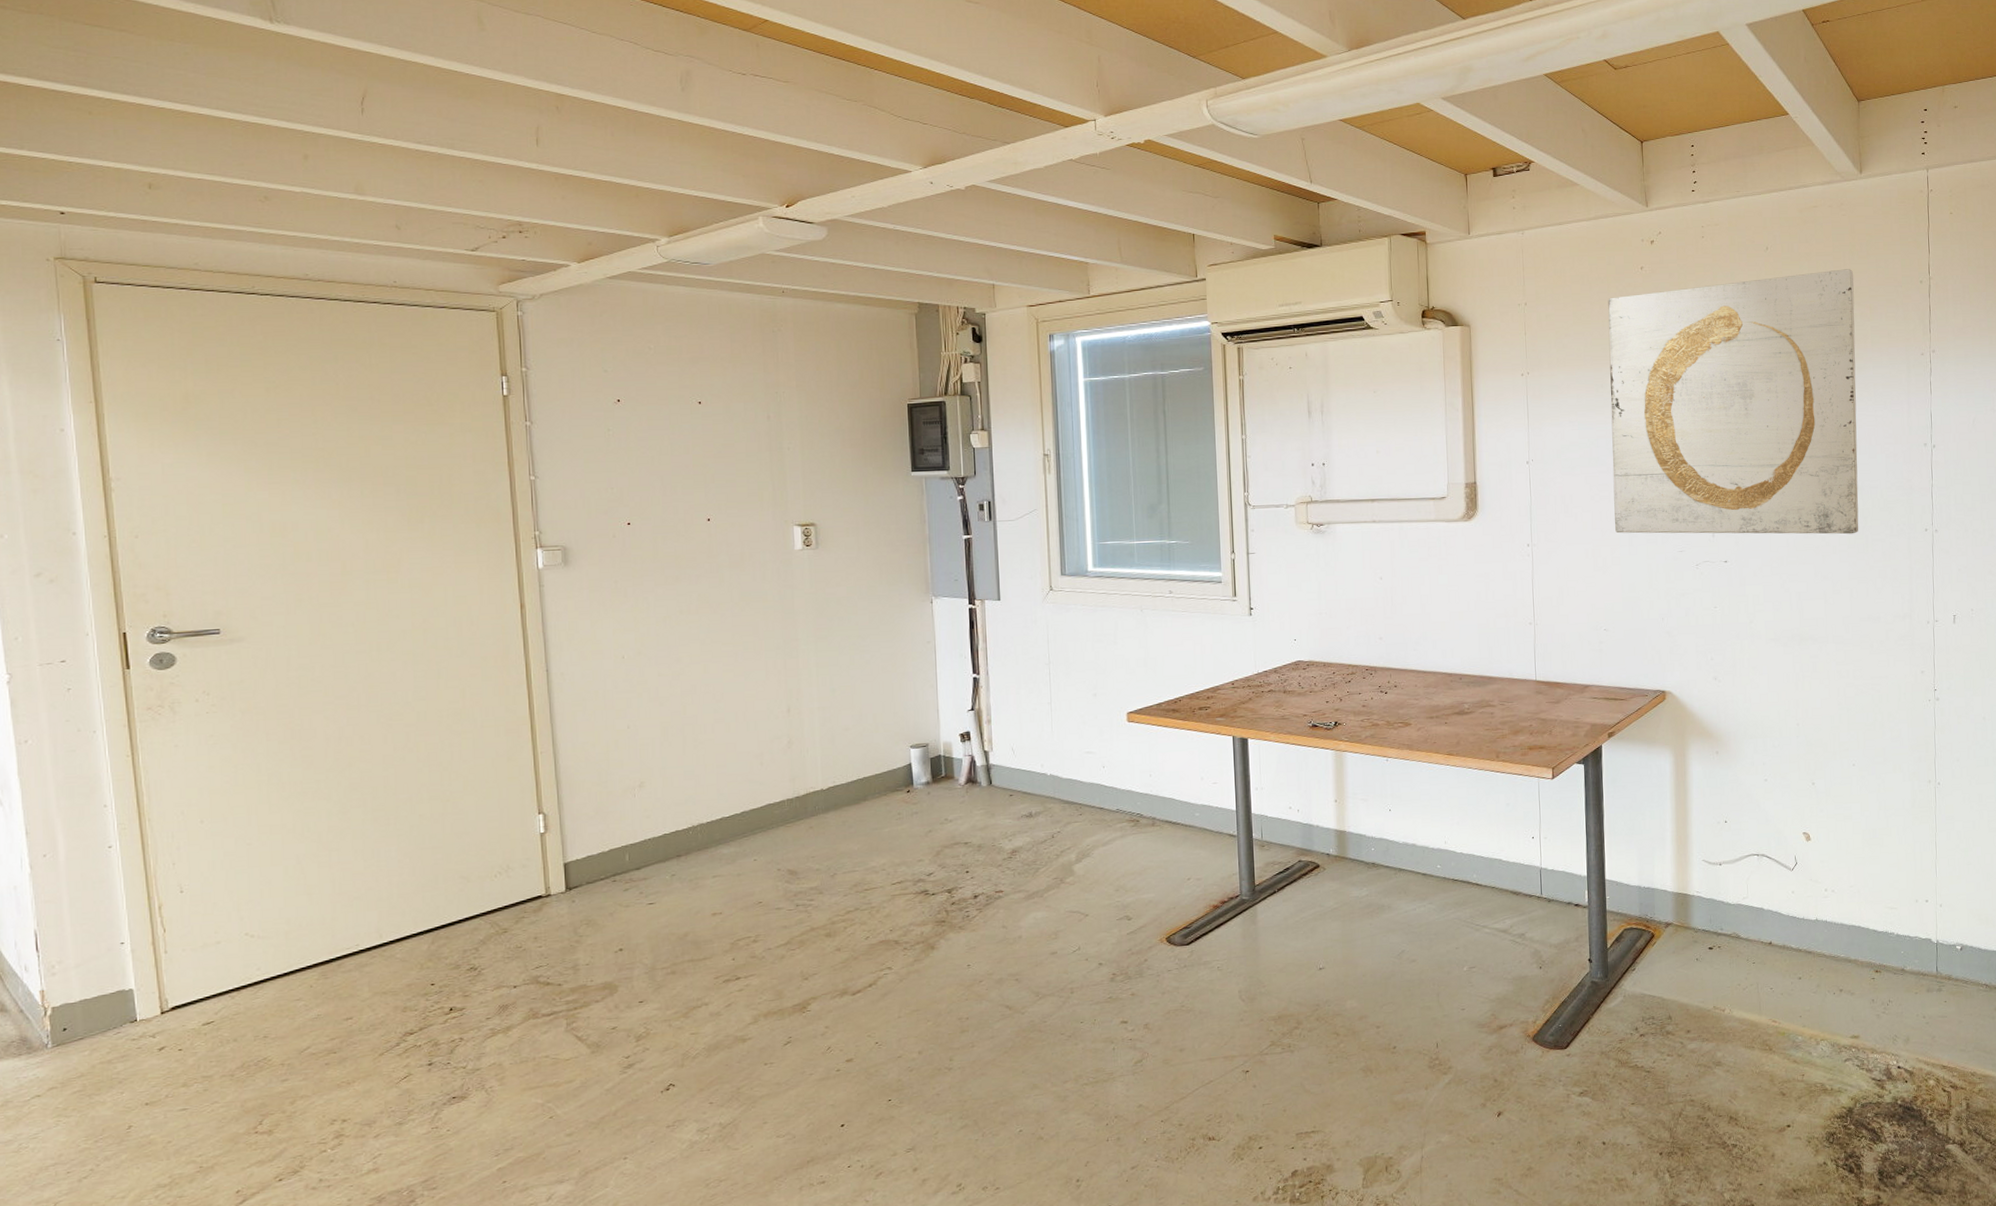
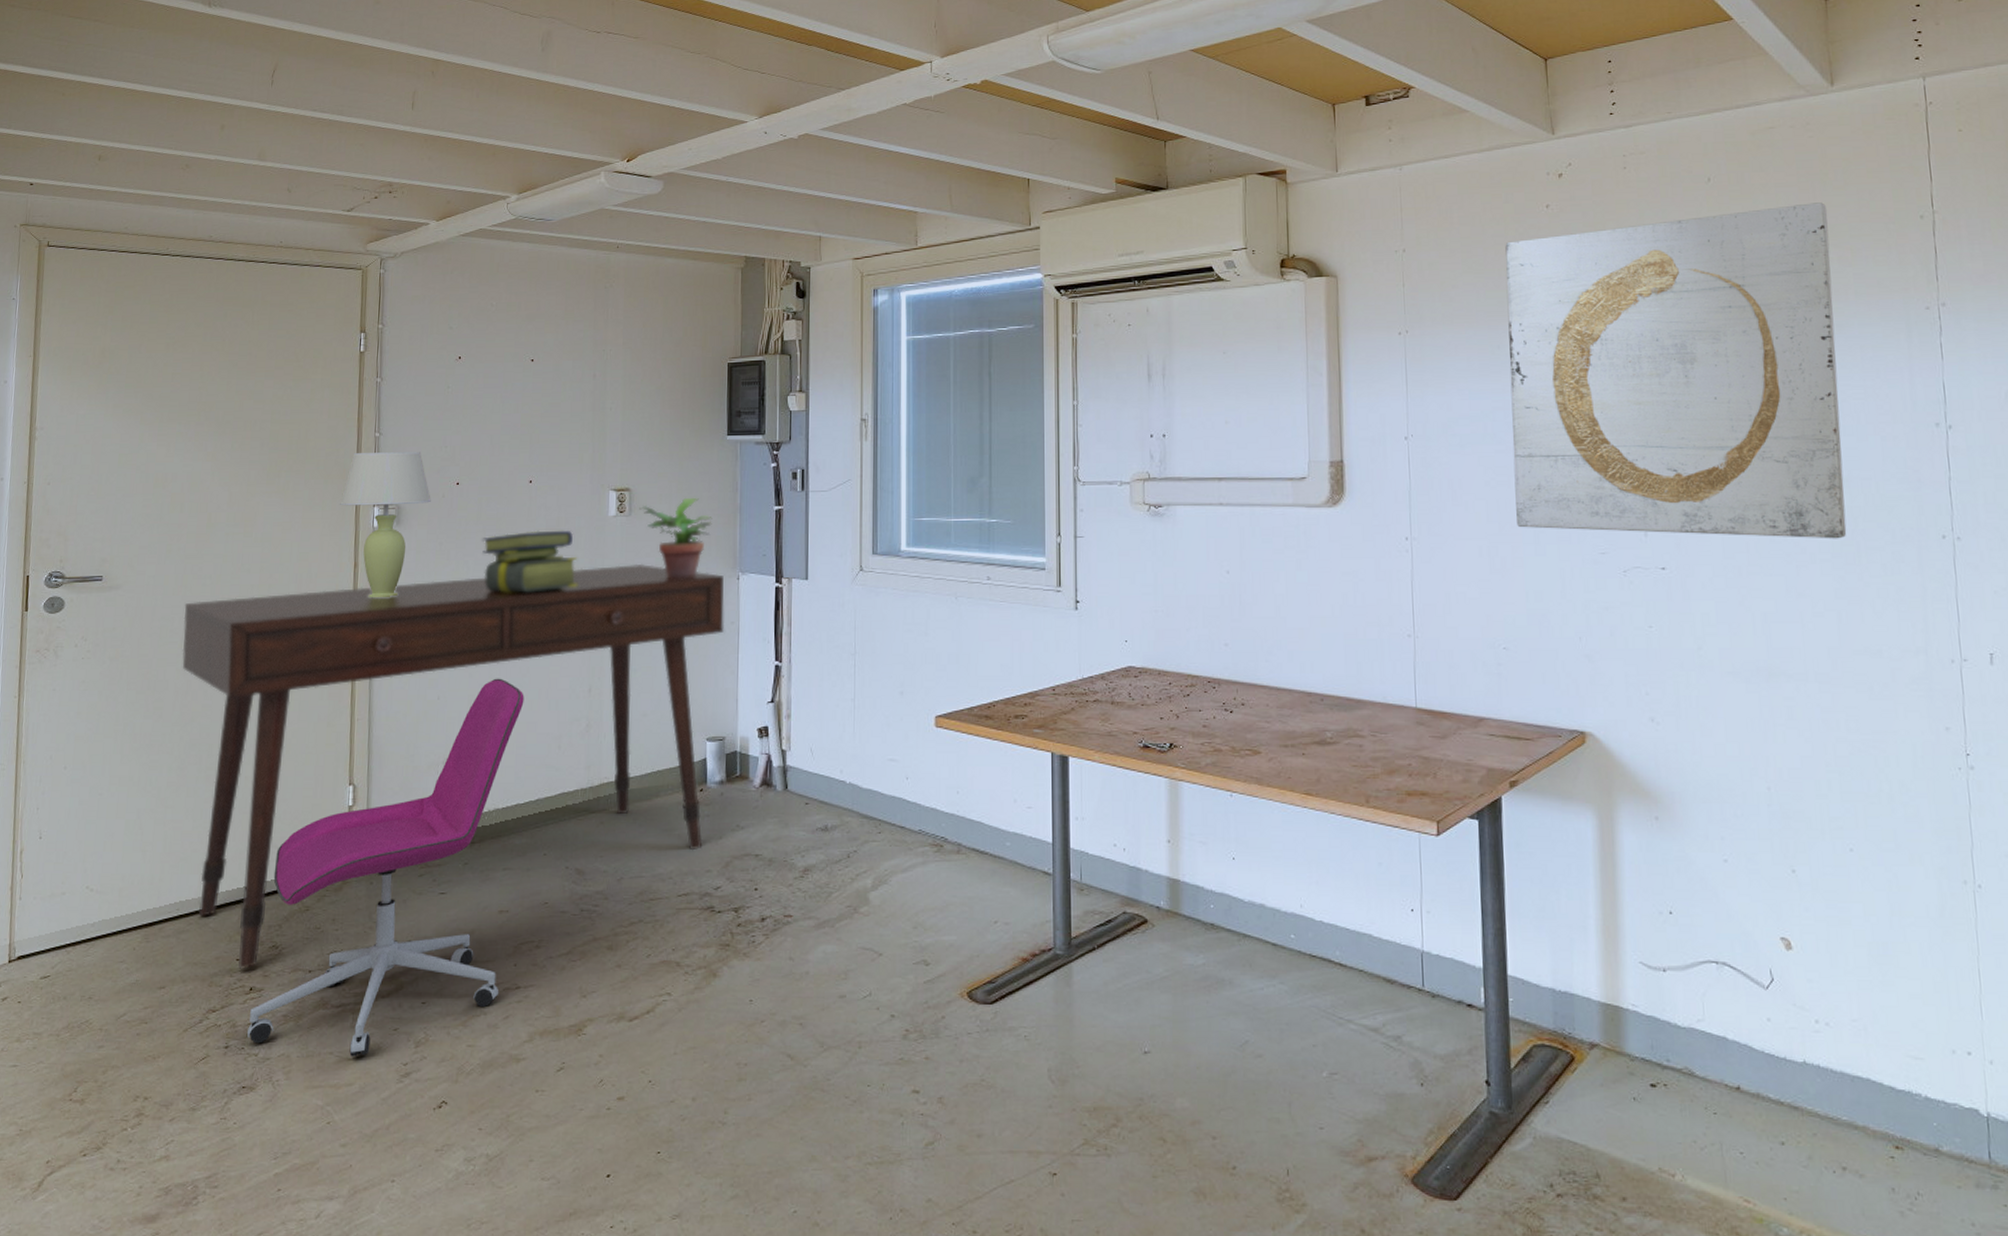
desk: none [325,592,922,993] -> present [182,563,725,969]
office chair: none [452,705,721,1058] -> present [247,678,524,1057]
table lamp: none [496,494,601,637] -> present [339,452,431,599]
stack of books: none [661,564,768,627] -> present [482,530,578,594]
potted plant: none [826,529,902,604] -> present [639,497,712,578]

